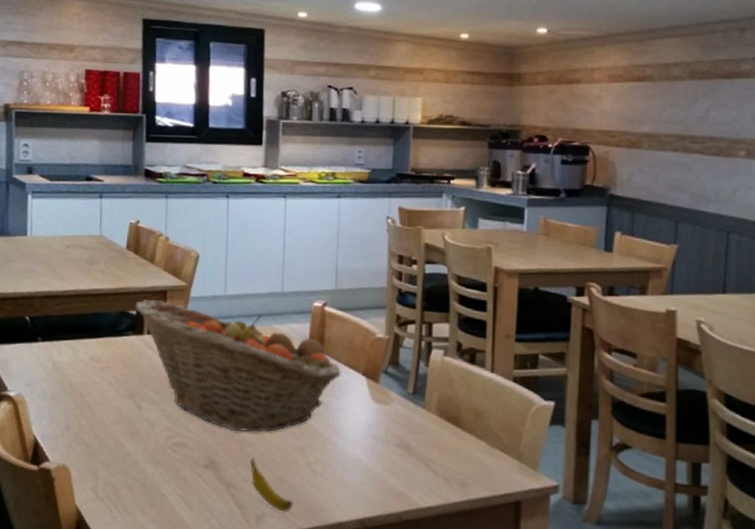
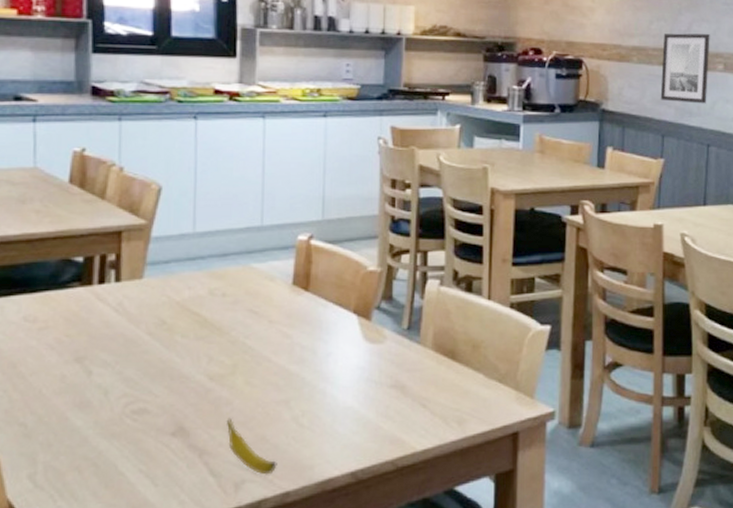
fruit basket: present [135,299,341,433] -> none [81,242,330,390]
wall art: none [673,119,730,190] -> present [660,33,710,104]

